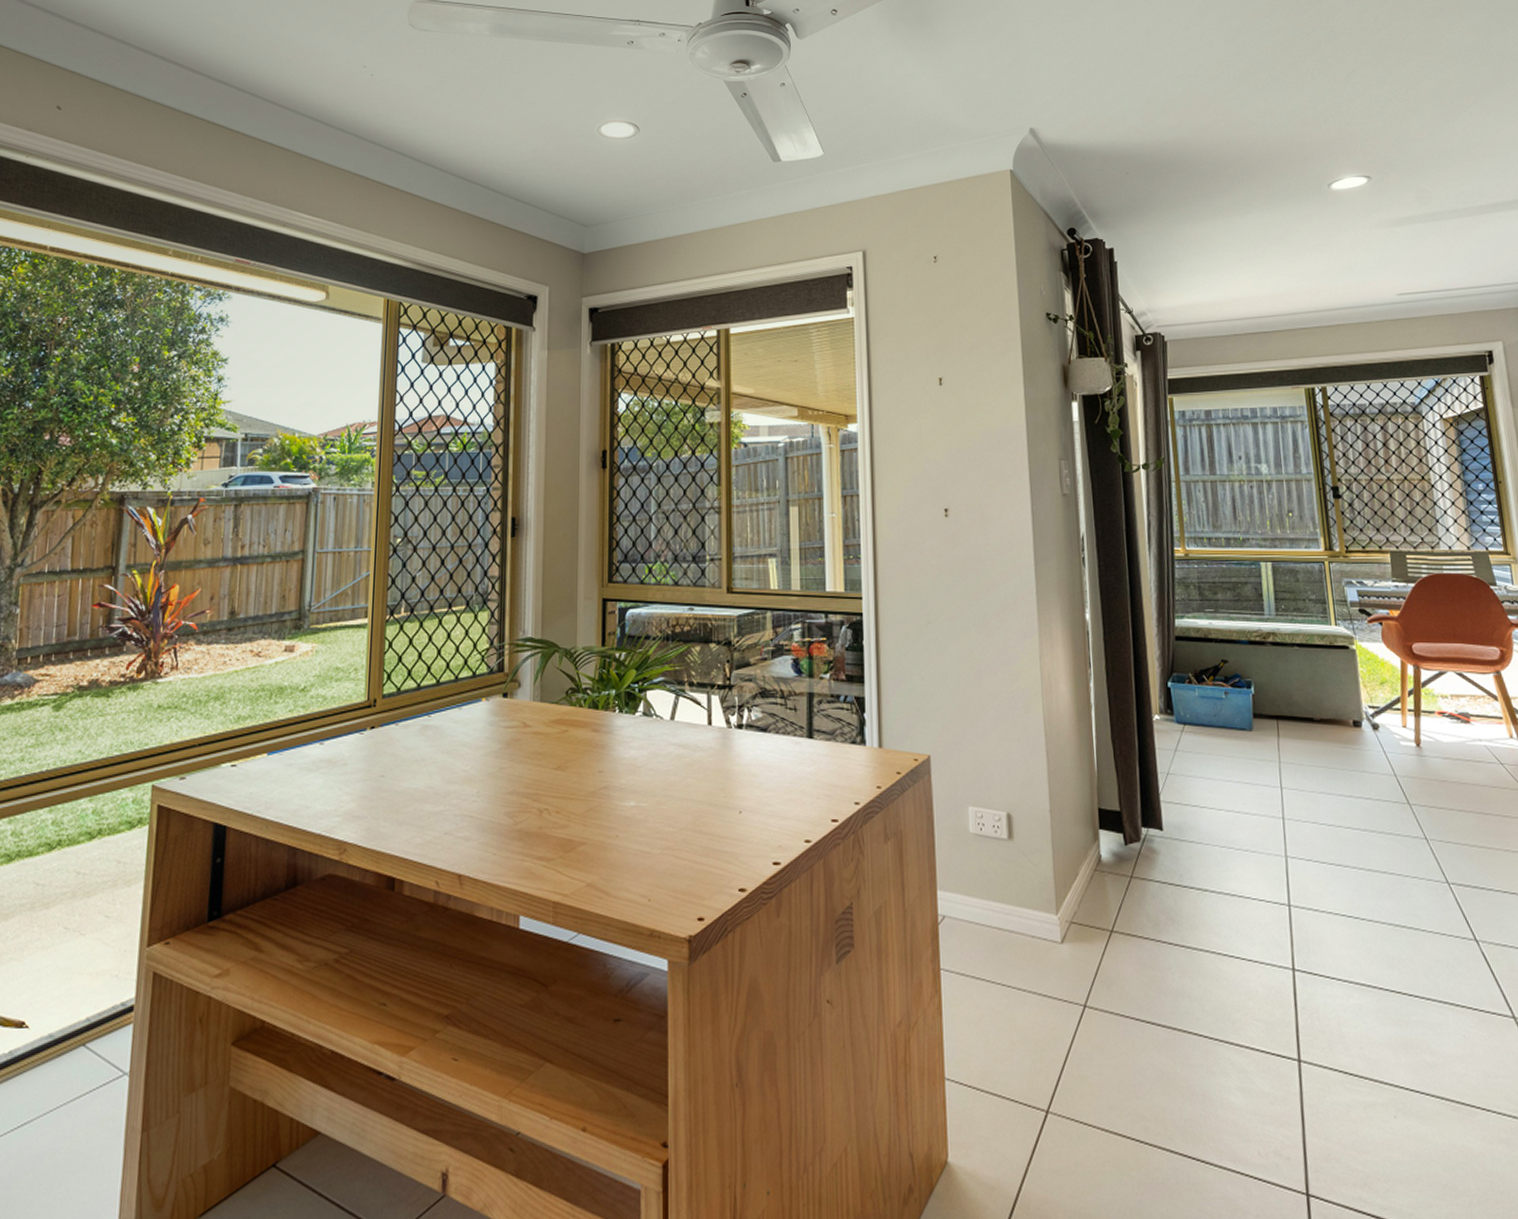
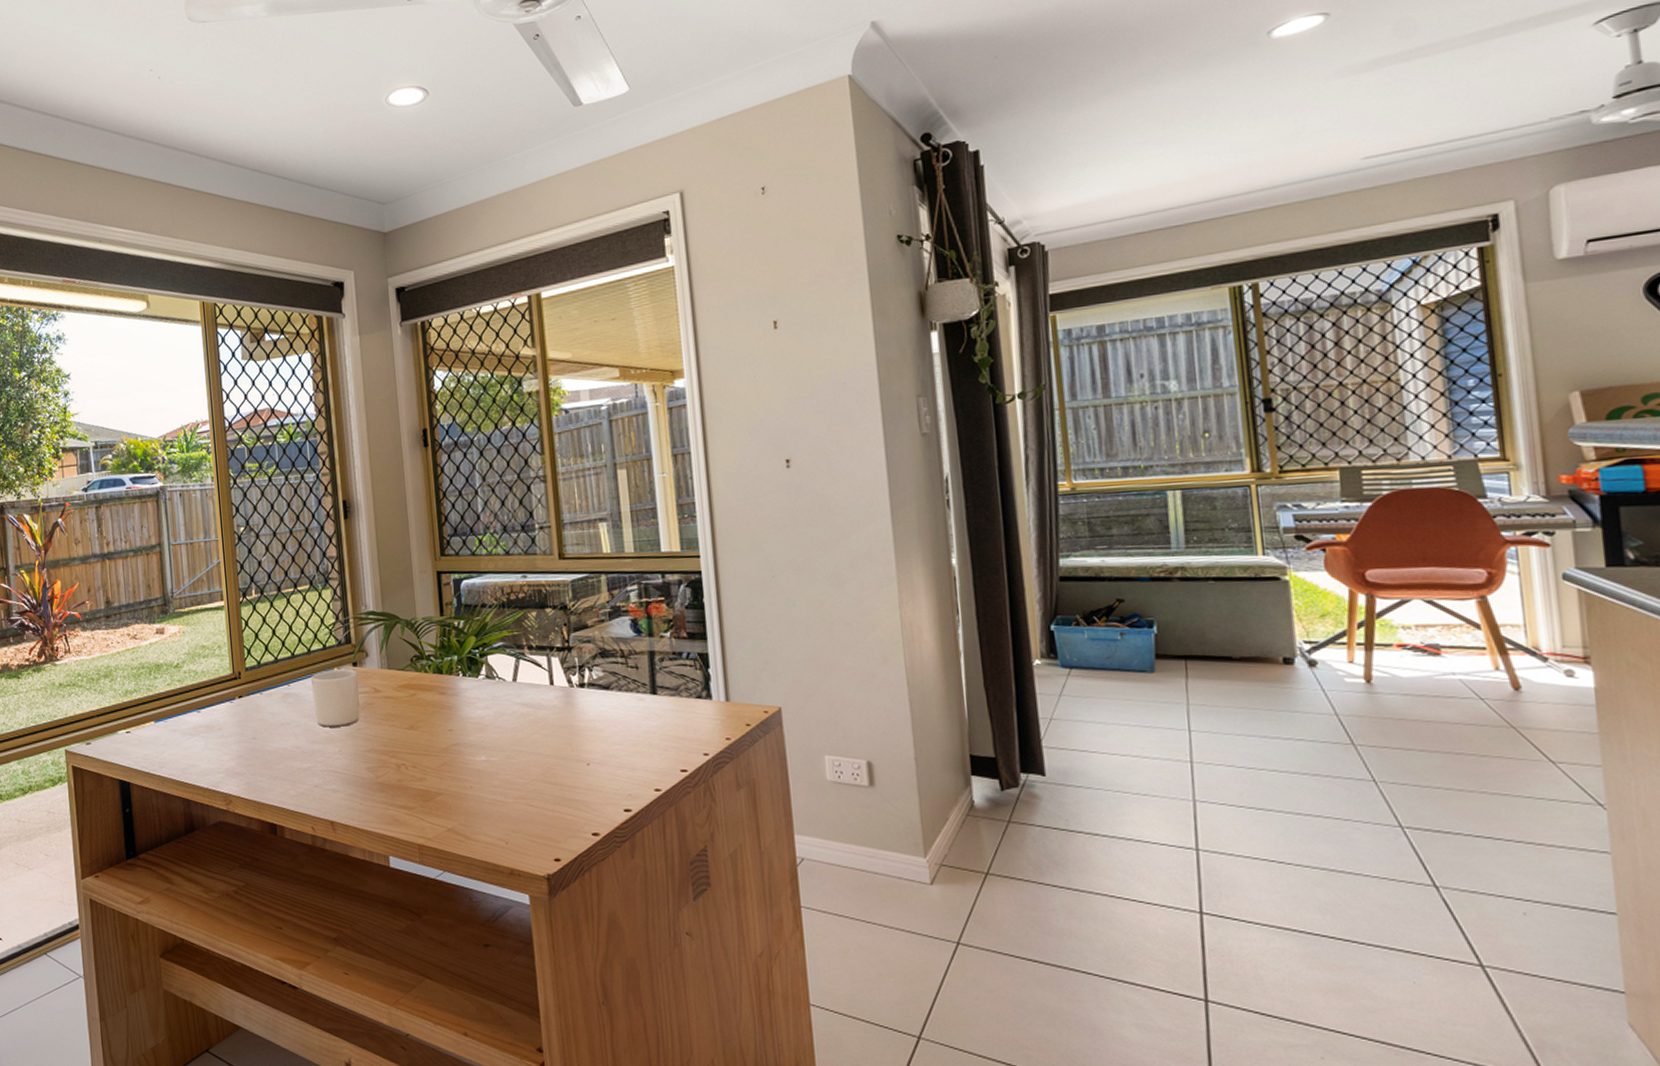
mug: none [454,700,508,765] -> present [310,669,360,727]

